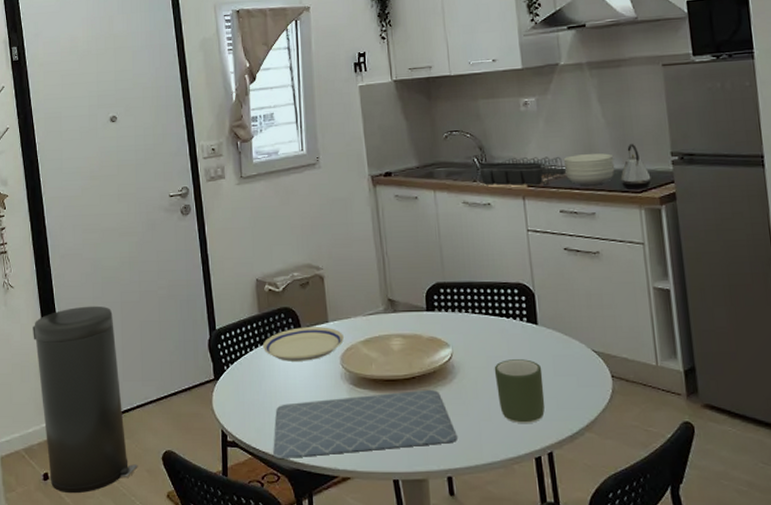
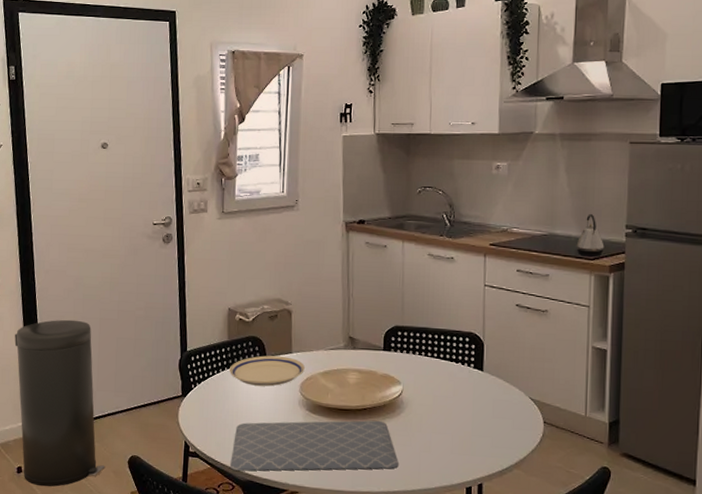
dish rack: present [477,156,567,187] -> none [446,216,528,245]
mug: present [494,359,545,424] -> none [439,400,482,458]
bowl: present [563,153,615,186] -> none [526,219,573,250]

